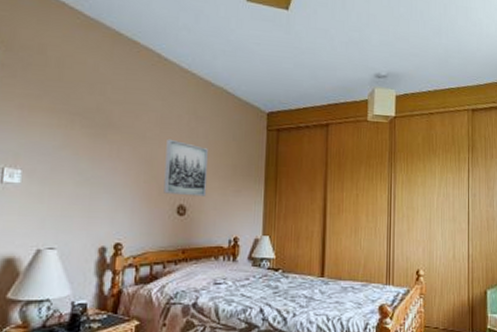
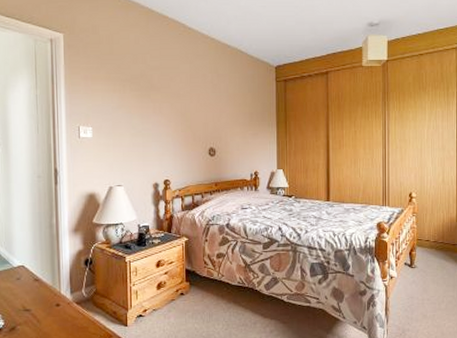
wall art: present [163,138,208,197] -> none [196,95,231,140]

